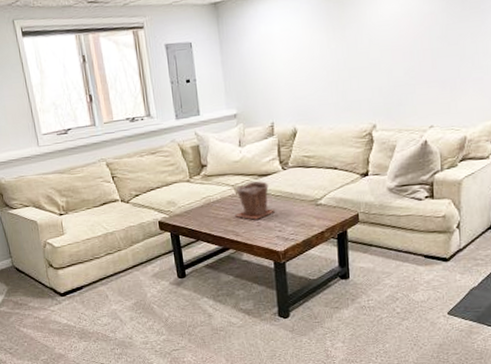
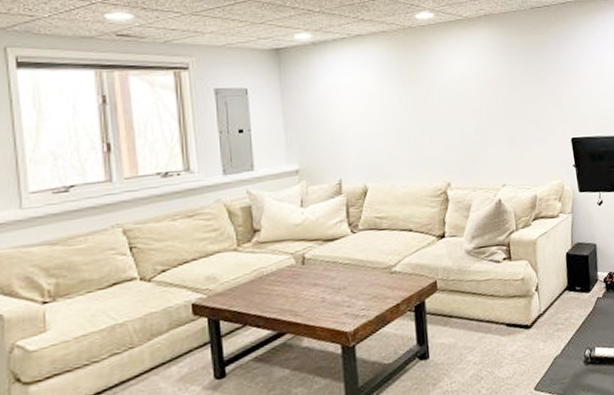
plant pot: present [235,180,275,220] -> none [294,246,342,295]

